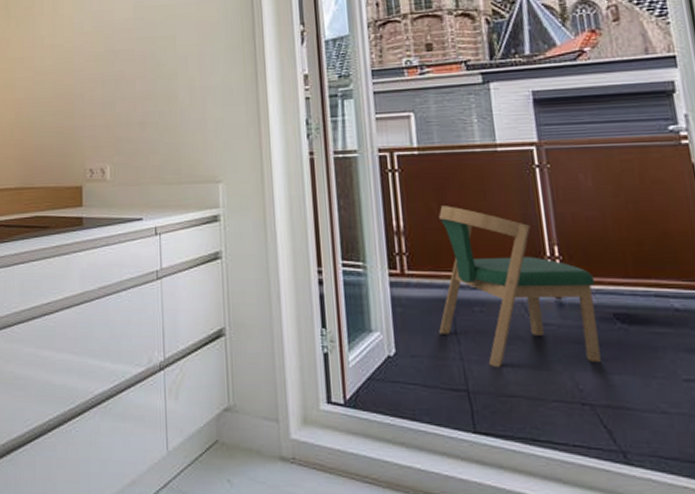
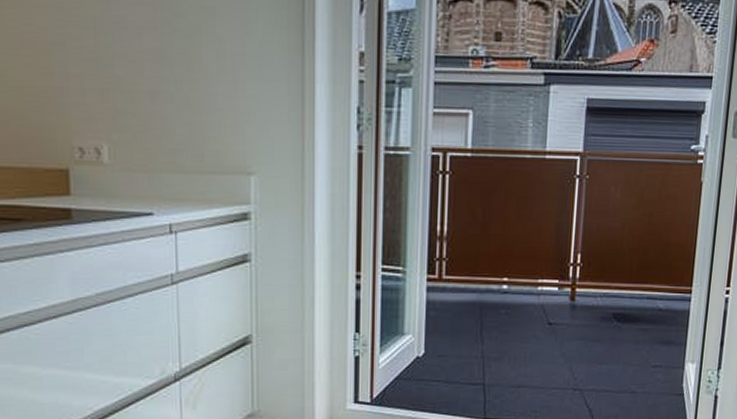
dining chair: present [439,205,601,367] -> none [467,212,605,362]

